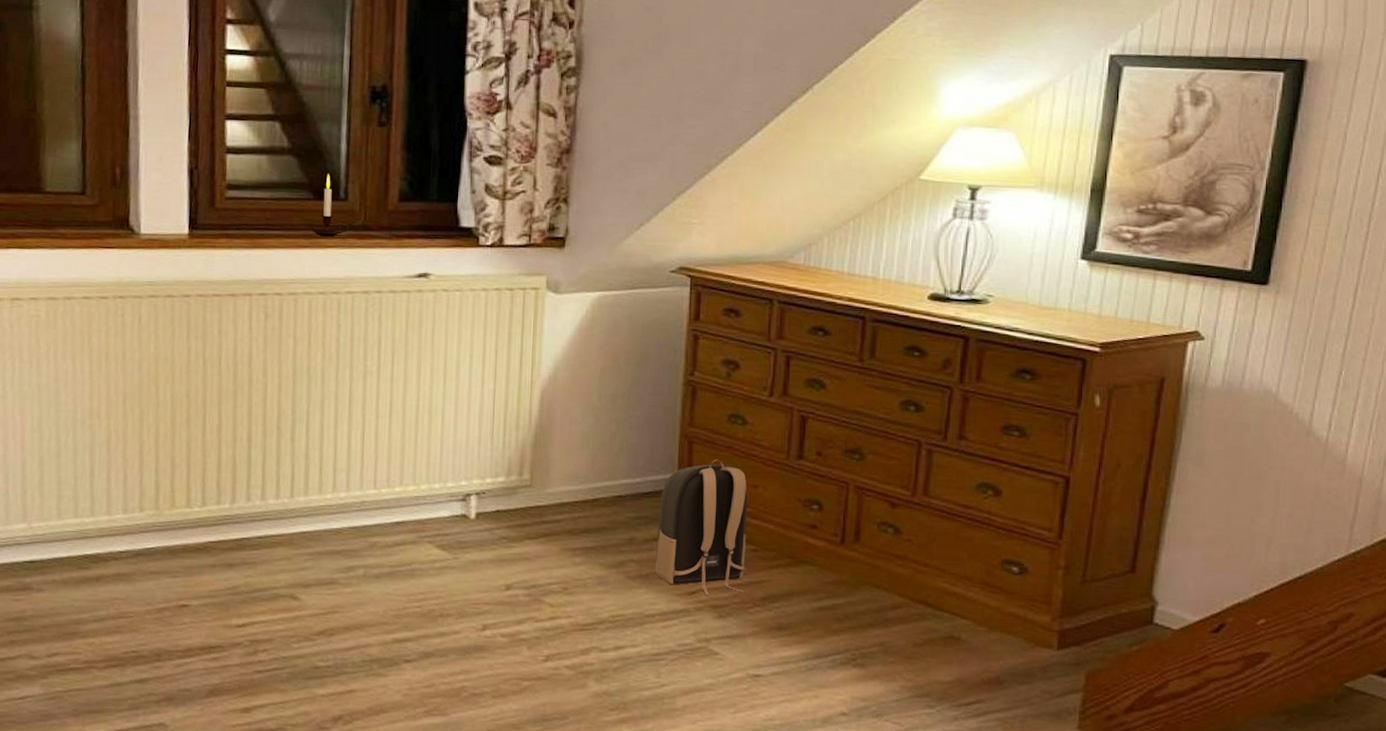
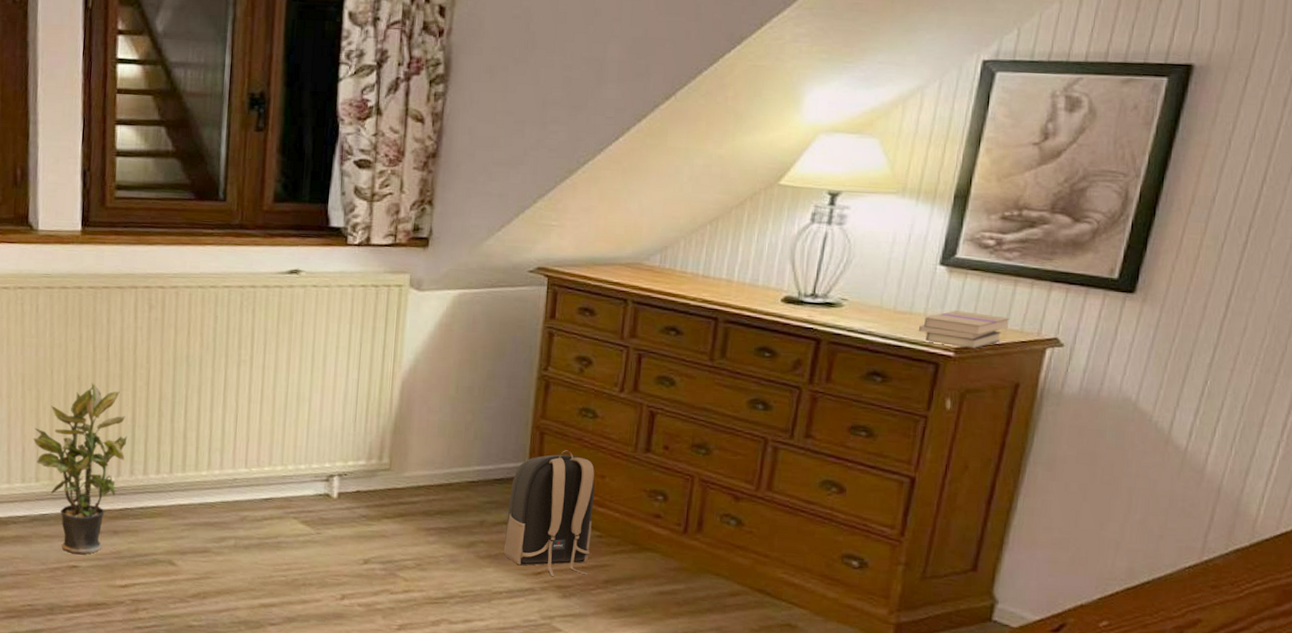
potted plant: none [136,401,243,592] -> present [33,383,128,555]
candle: present [312,174,349,236] -> none [193,176,227,234]
books: none [1064,305,1152,344] -> present [918,310,1010,350]

